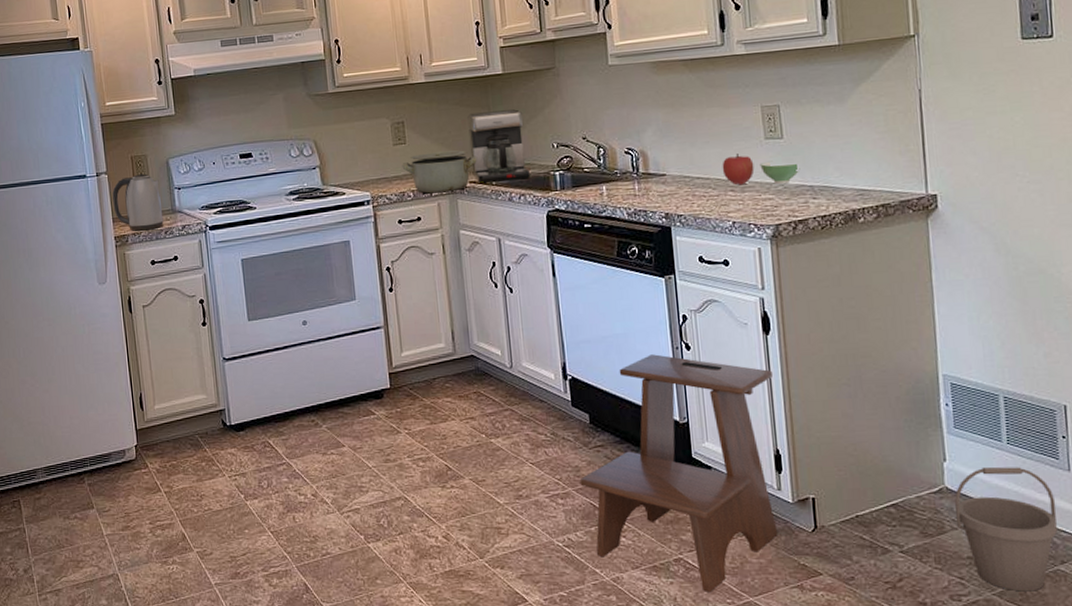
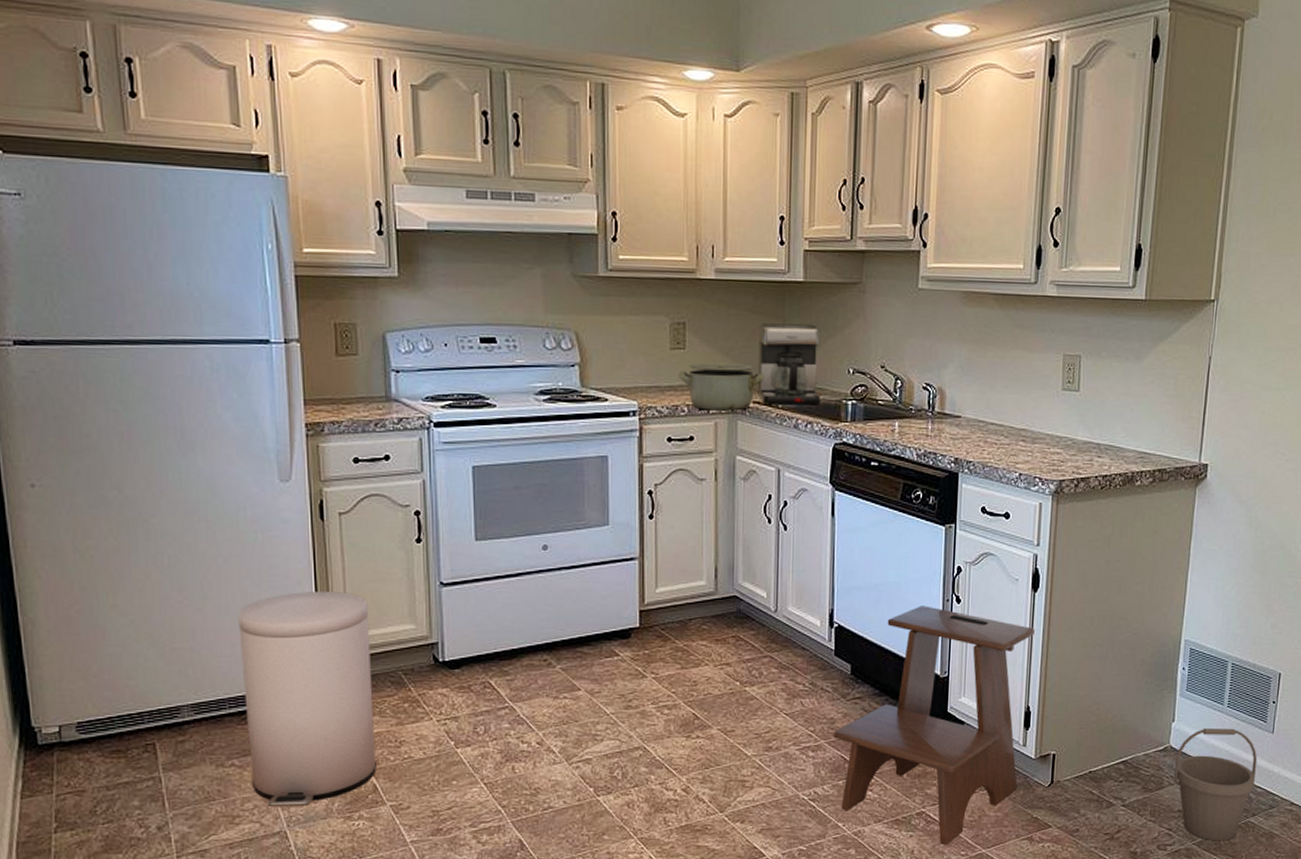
pedal bin: none [74,369,184,554] -> present [238,590,377,808]
kettle: present [112,173,164,231] -> none [305,347,374,420]
fruit: present [722,154,755,186] -> none [1017,402,1048,436]
bowl: present [760,161,800,184] -> none [1053,413,1091,438]

